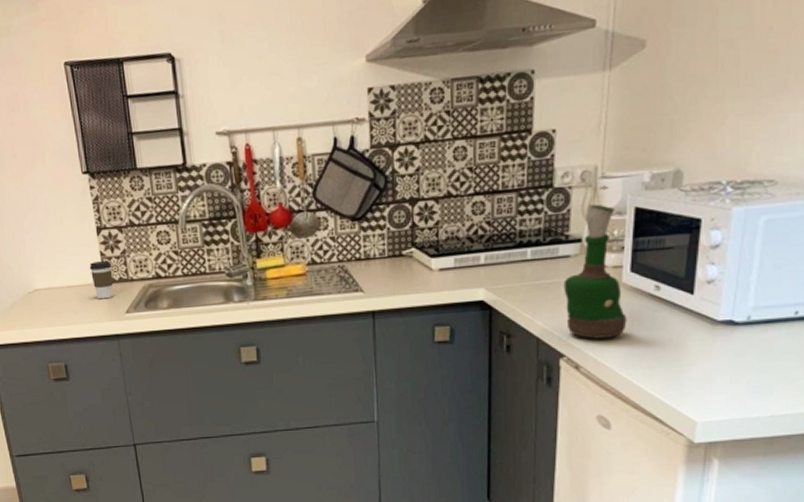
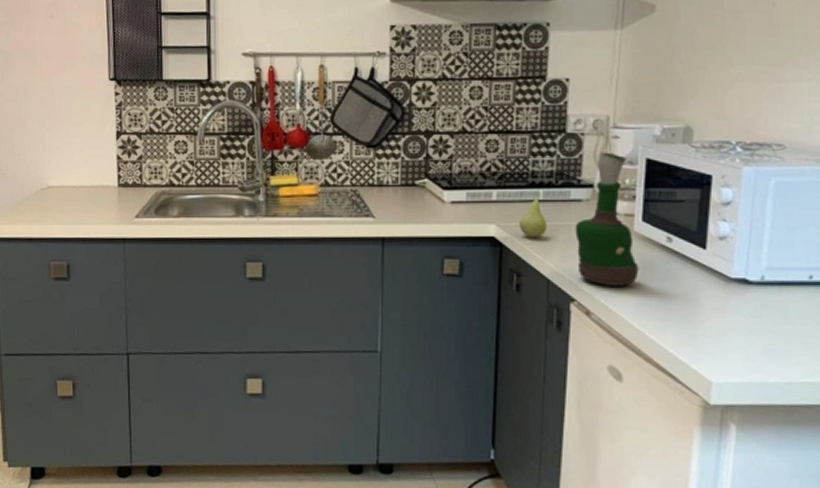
coffee cup: present [89,261,114,299] -> none [104,165,127,202]
fruit: none [508,252,537,299] -> present [520,192,548,239]

